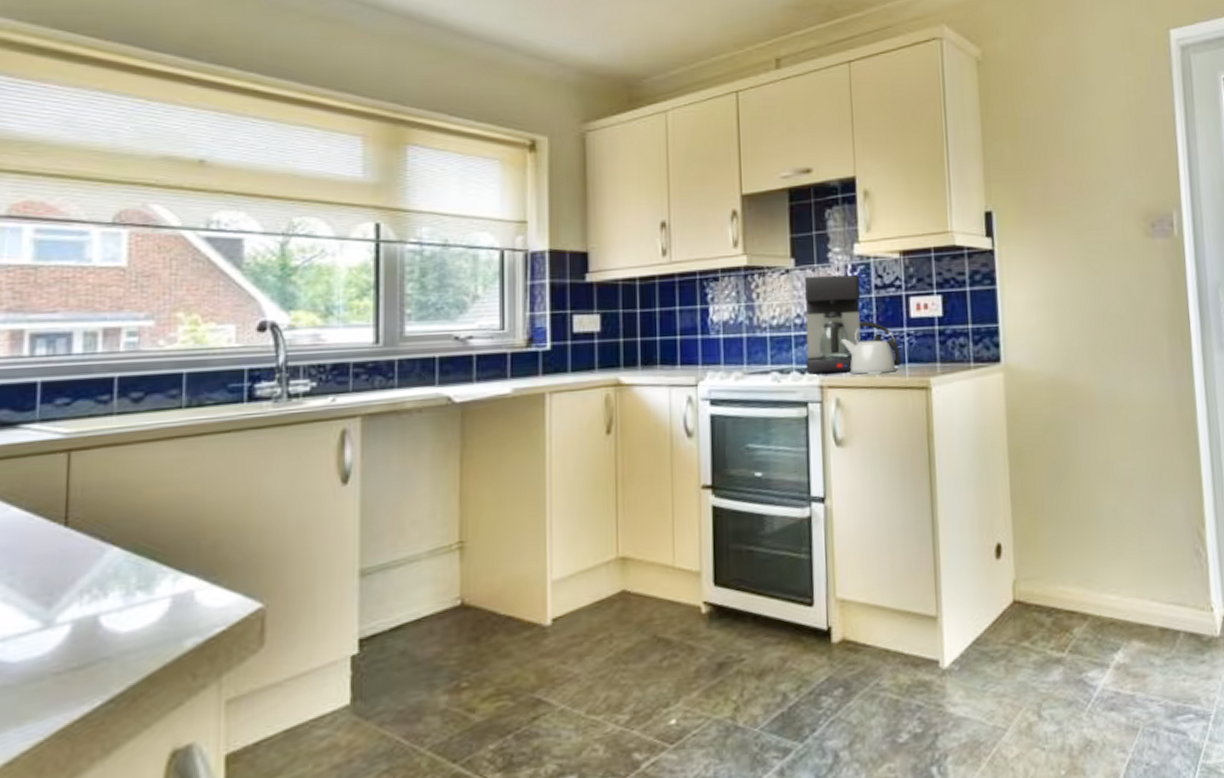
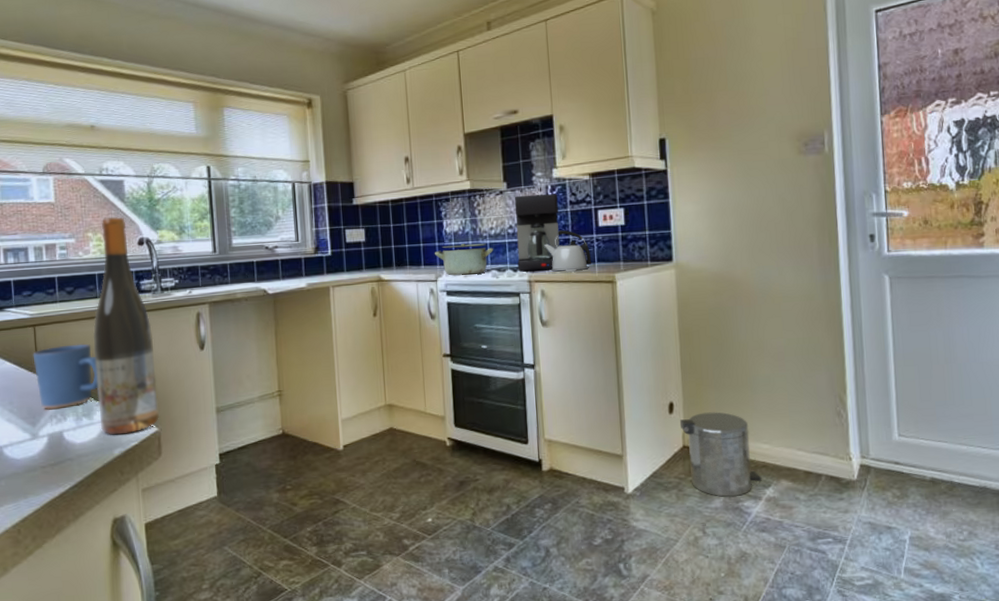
mug: none [60,477,170,582] -> present [32,343,98,410]
wine bottle: none [165,289,268,617] -> present [93,216,159,435]
saucepan: none [695,336,775,379] -> present [434,243,493,276]
trash can: none [1009,554,1109,668] -> present [679,412,762,498]

